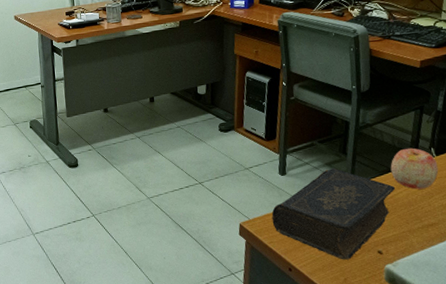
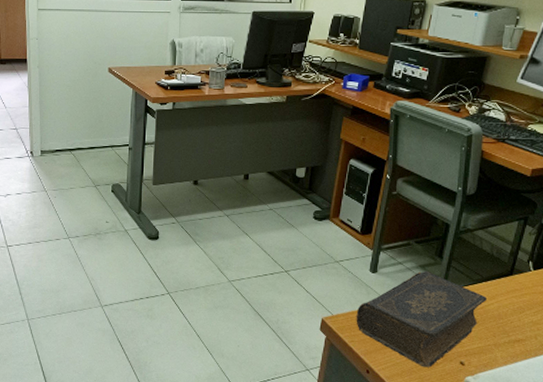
apple: present [390,148,439,189] -> none [485,259,534,303]

